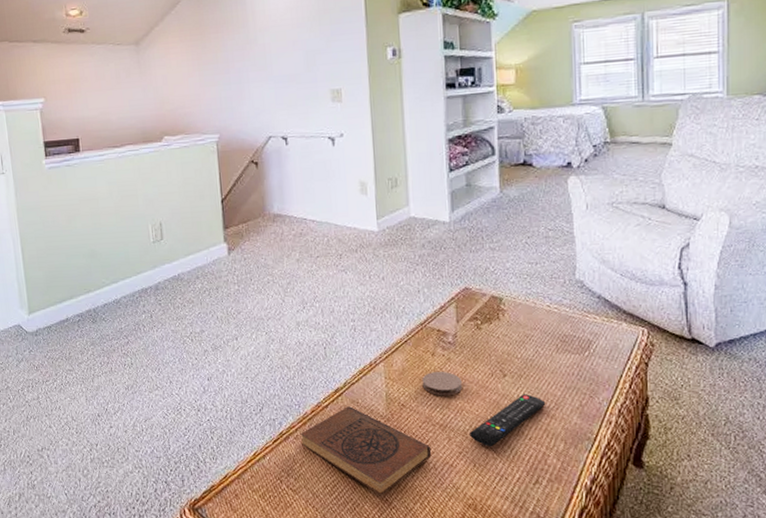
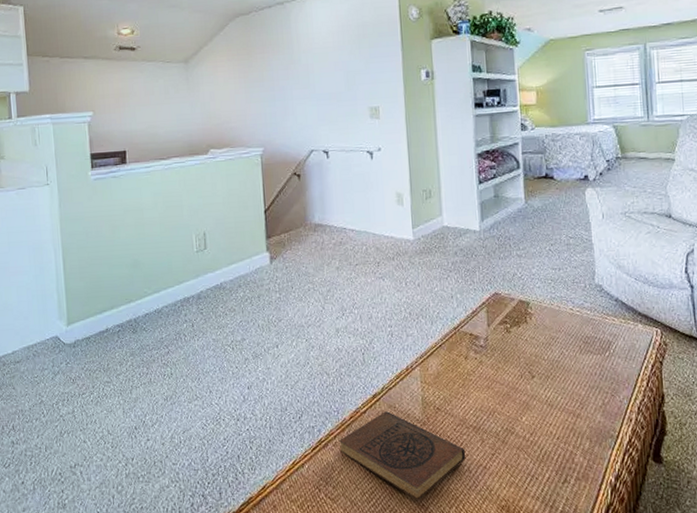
coaster: present [422,371,462,396] -> none [456,374,494,399]
remote control: present [470,394,546,446] -> none [502,394,572,447]

